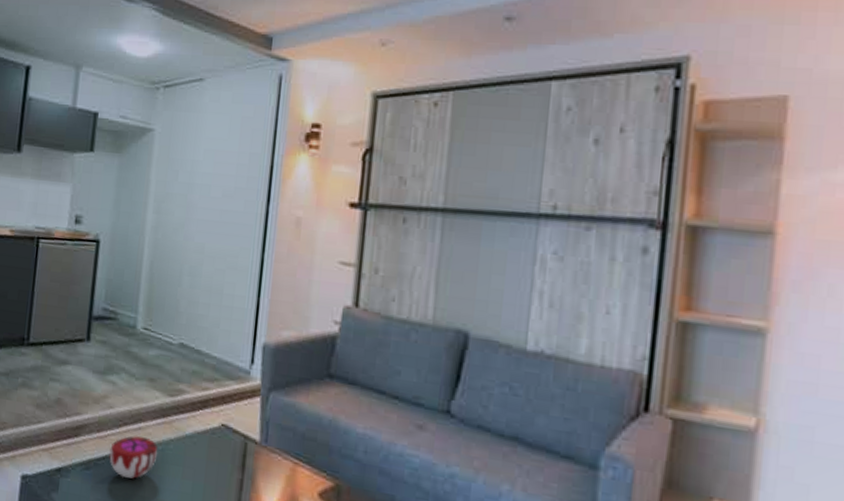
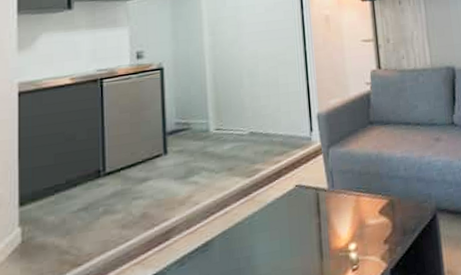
decorative bowl: present [108,435,158,479] -> none [200,218,246,260]

